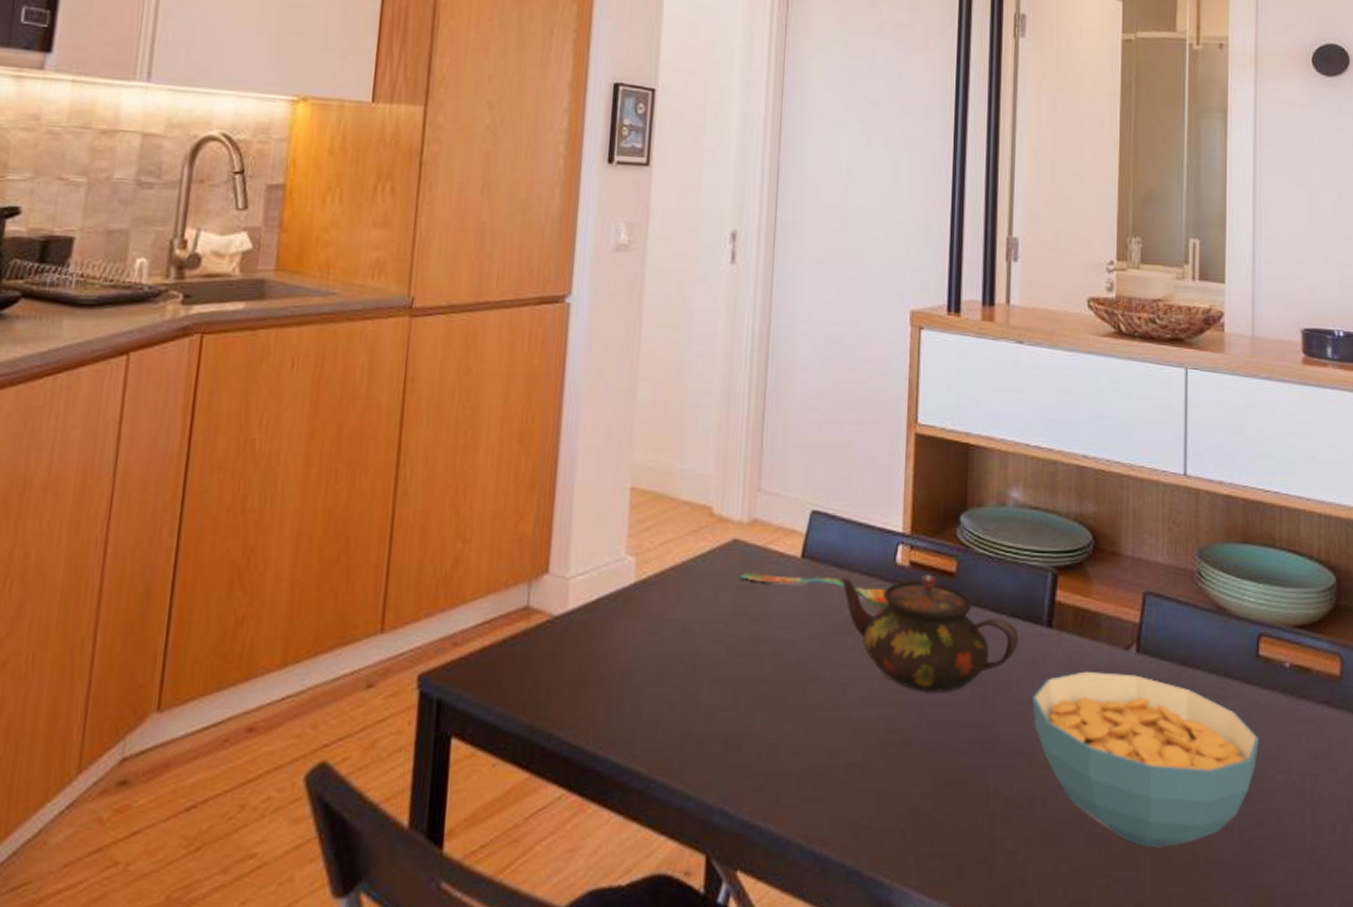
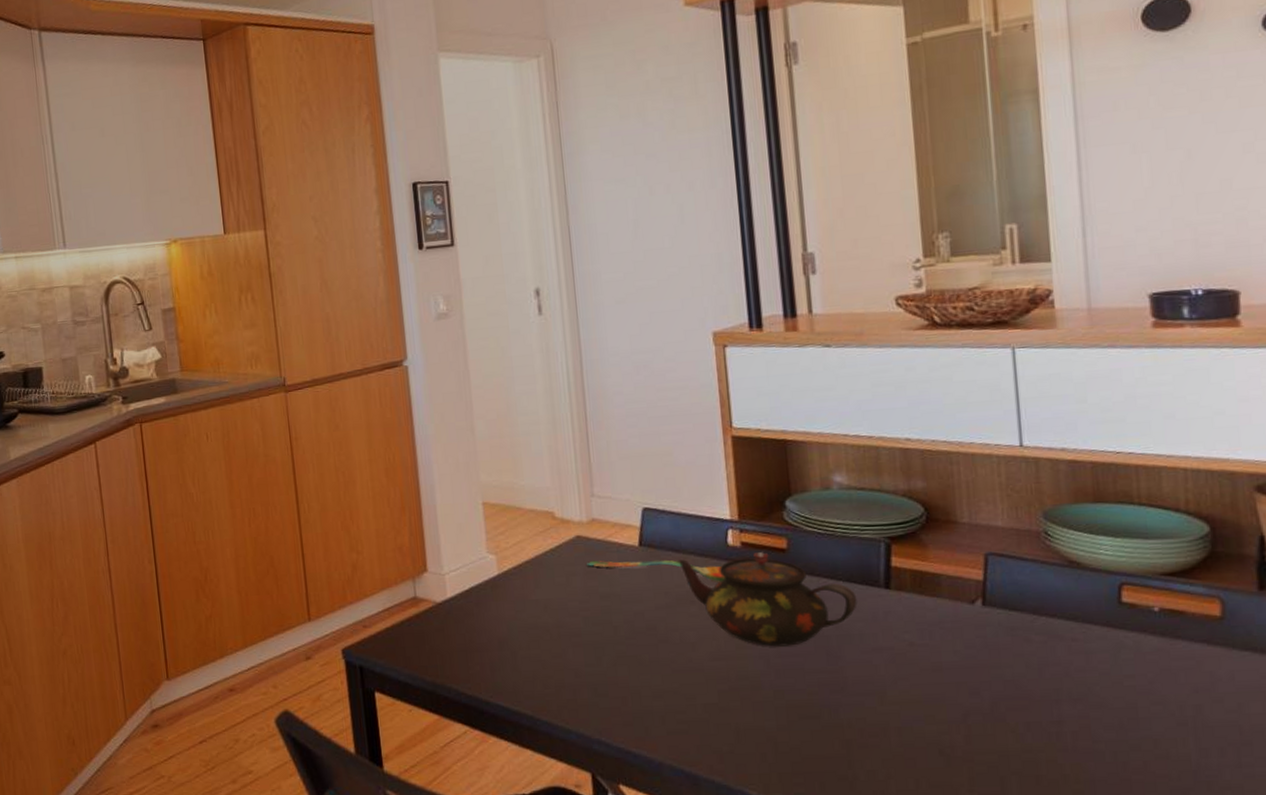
cereal bowl: present [1032,671,1260,848] -> none [877,623,1129,769]

